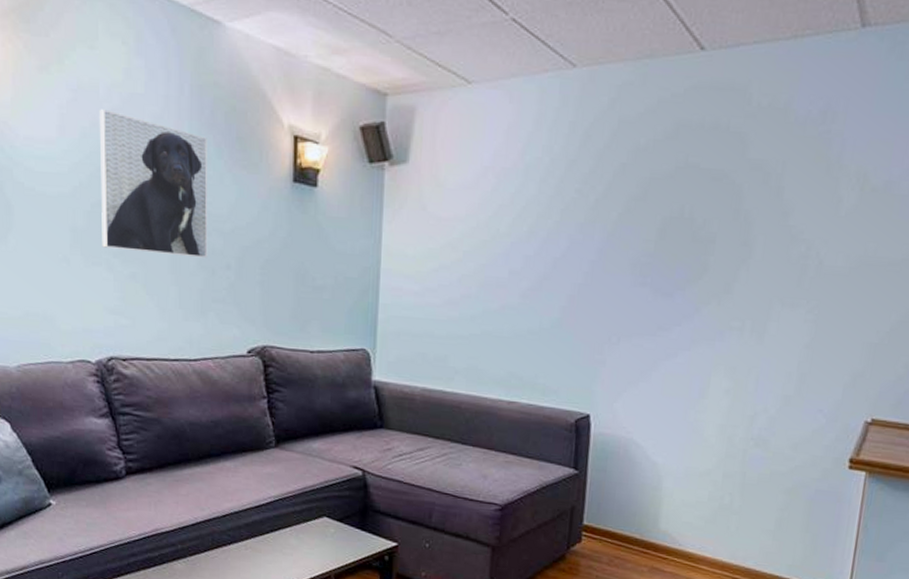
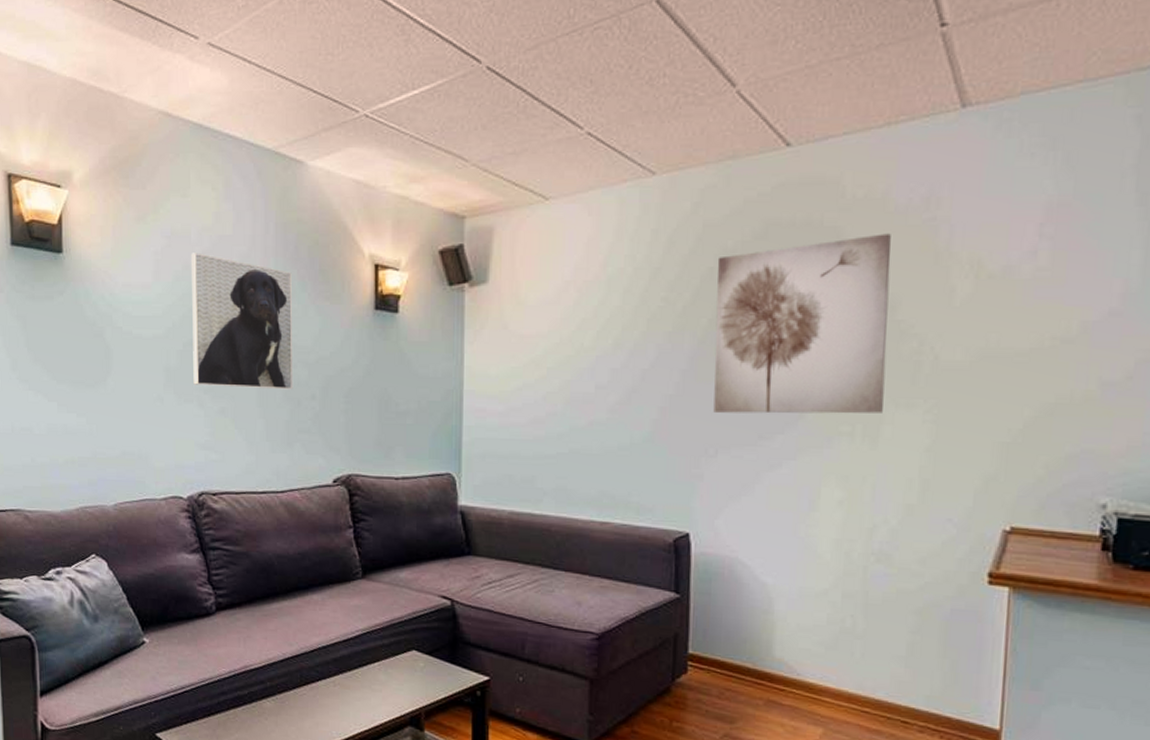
wall art: none [618,142,790,311] -> present [713,233,891,414]

